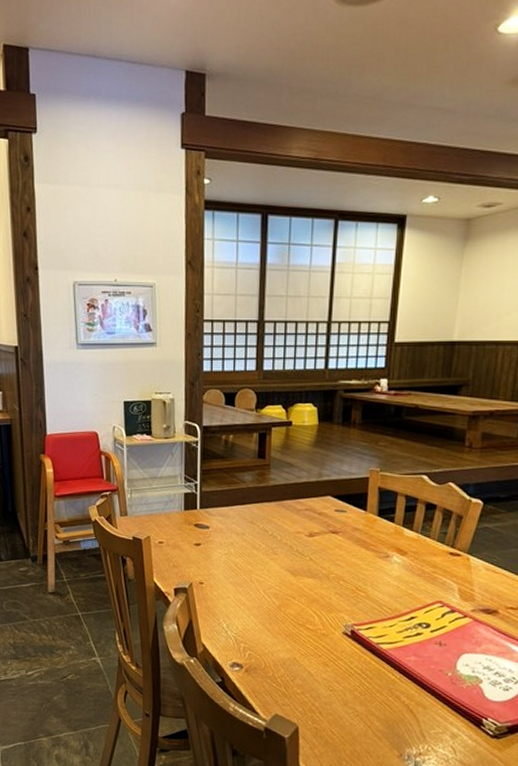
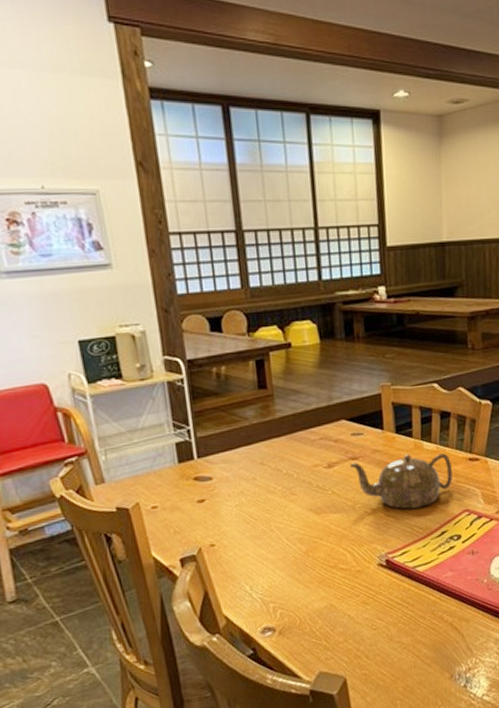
teapot: none [330,536,431,590] -> present [350,453,453,509]

